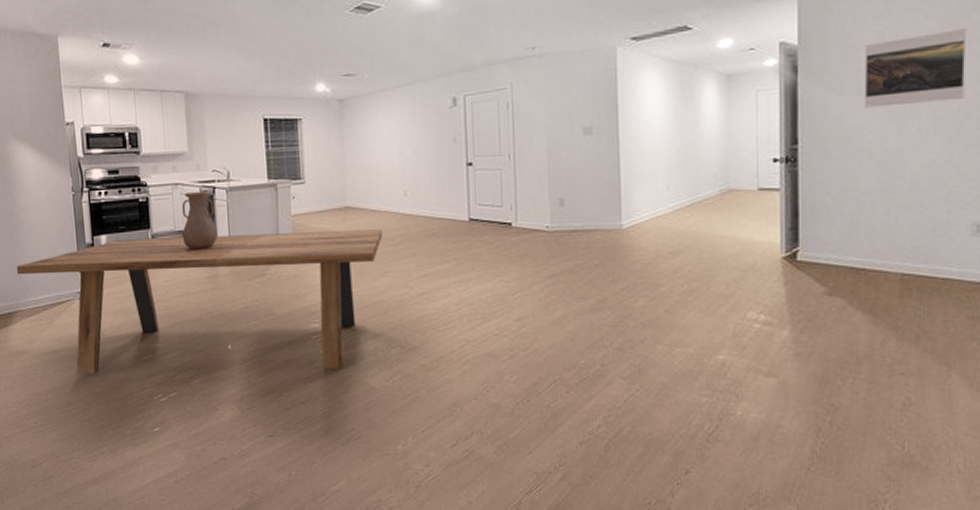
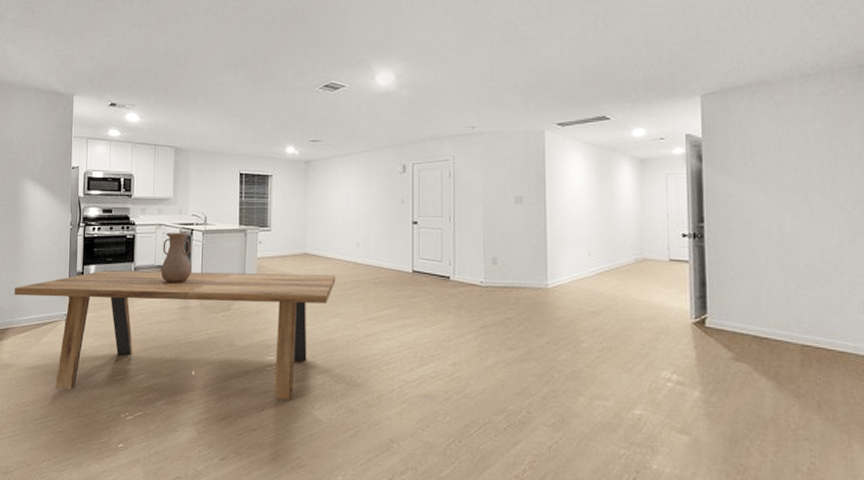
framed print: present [864,29,967,108] -> none [760,132,851,195]

